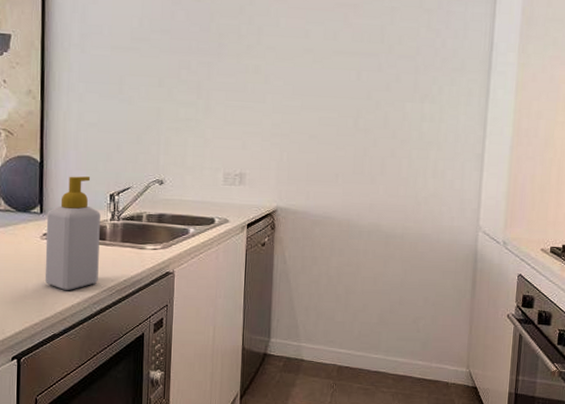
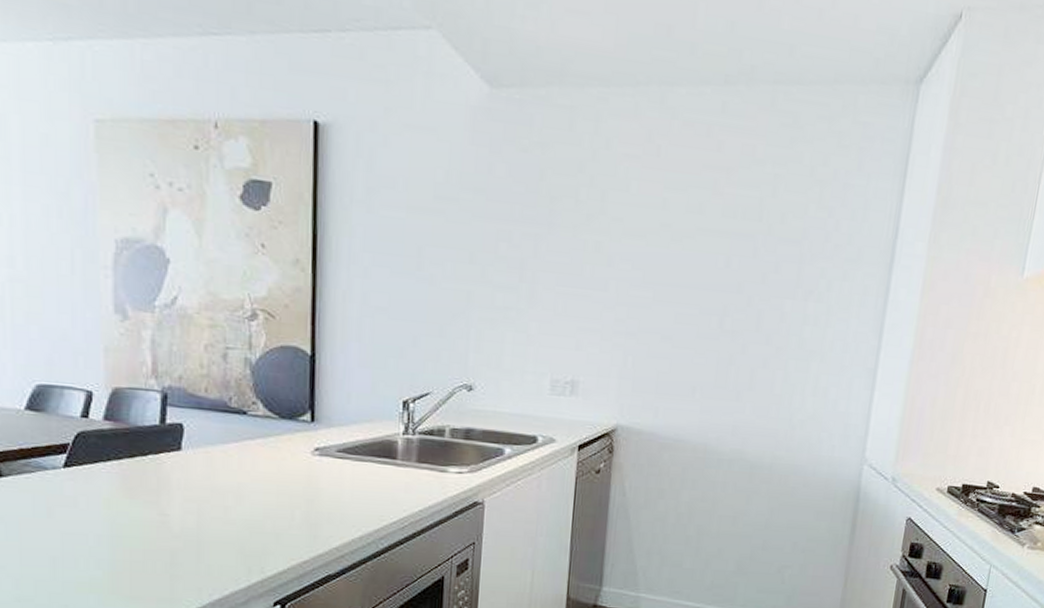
soap bottle: present [44,176,101,290] -> none [316,375,390,521]

